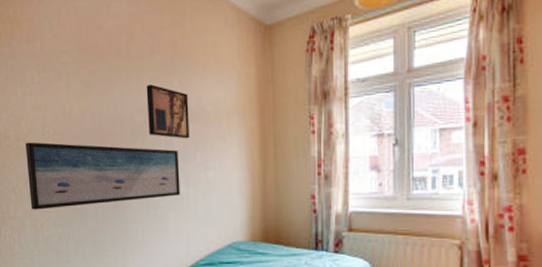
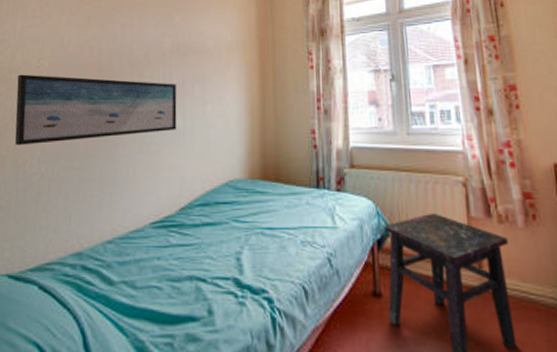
wall art: present [146,84,189,139] -> none [147,20,189,73]

